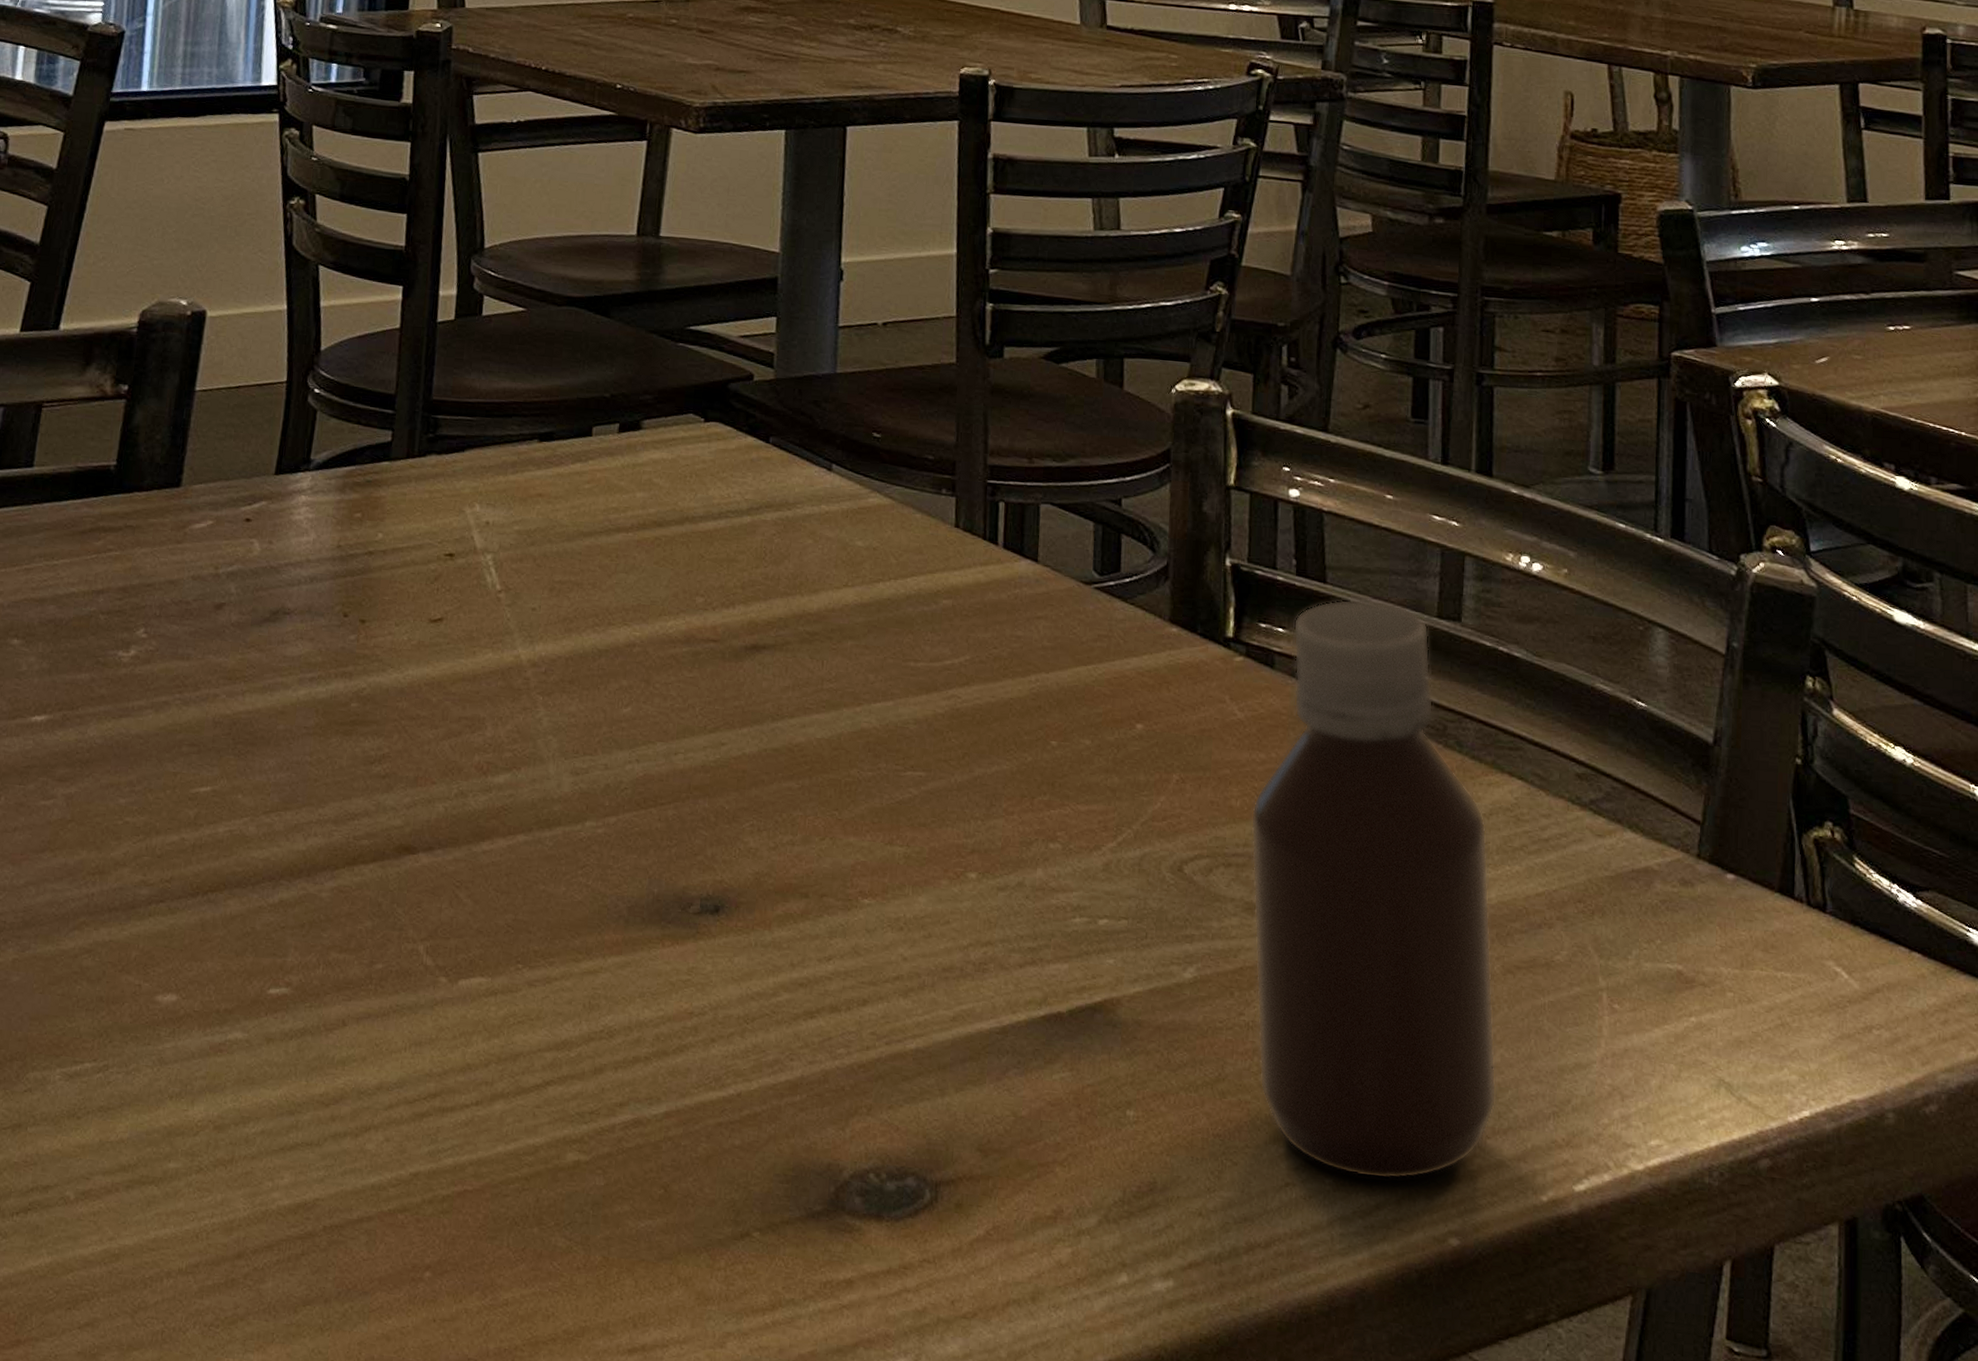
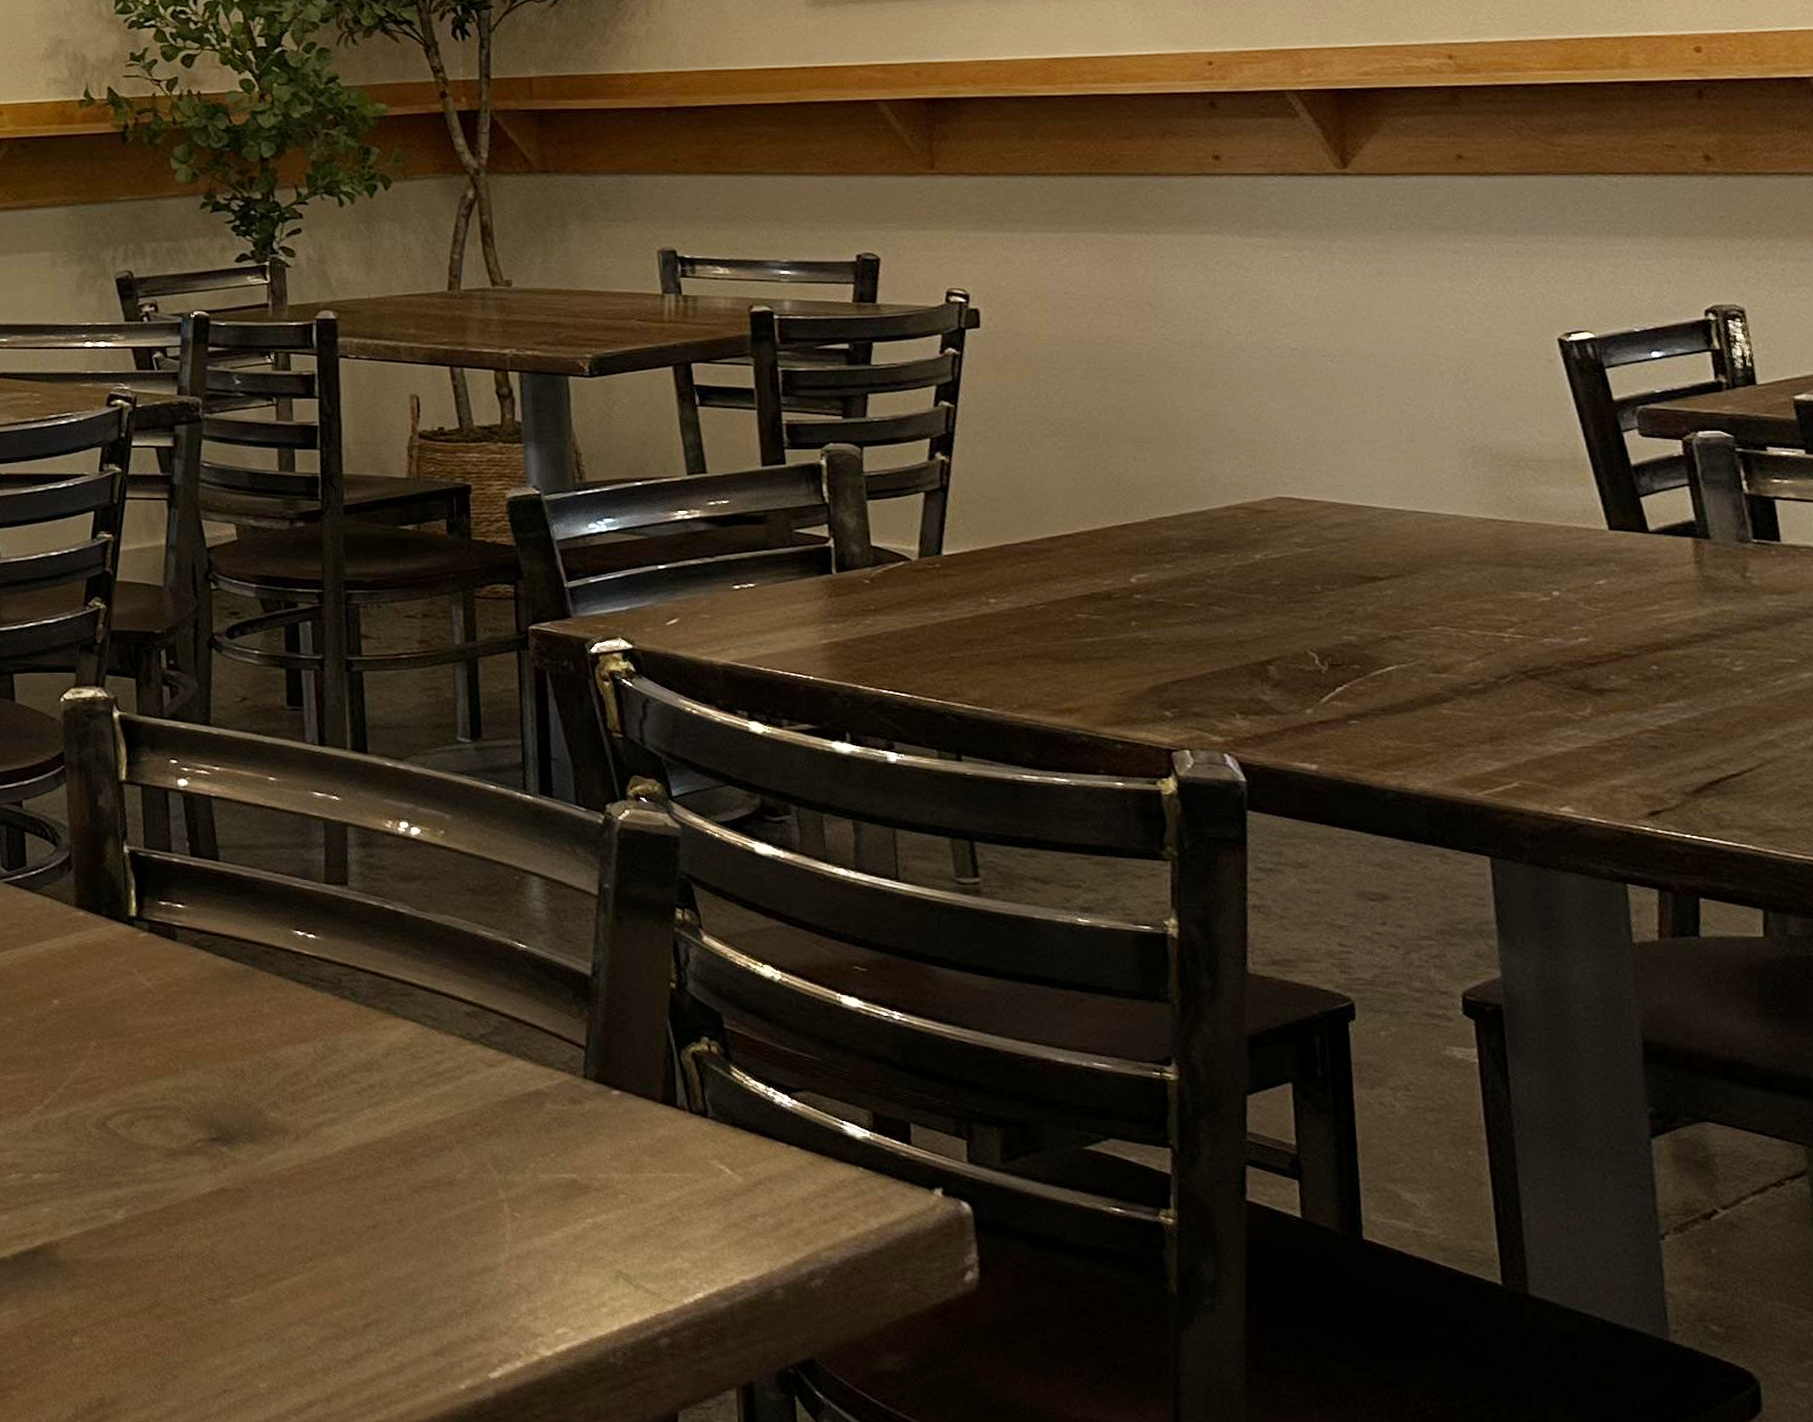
bottle: present [1250,599,1497,1180] -> none [165,873,412,1381]

